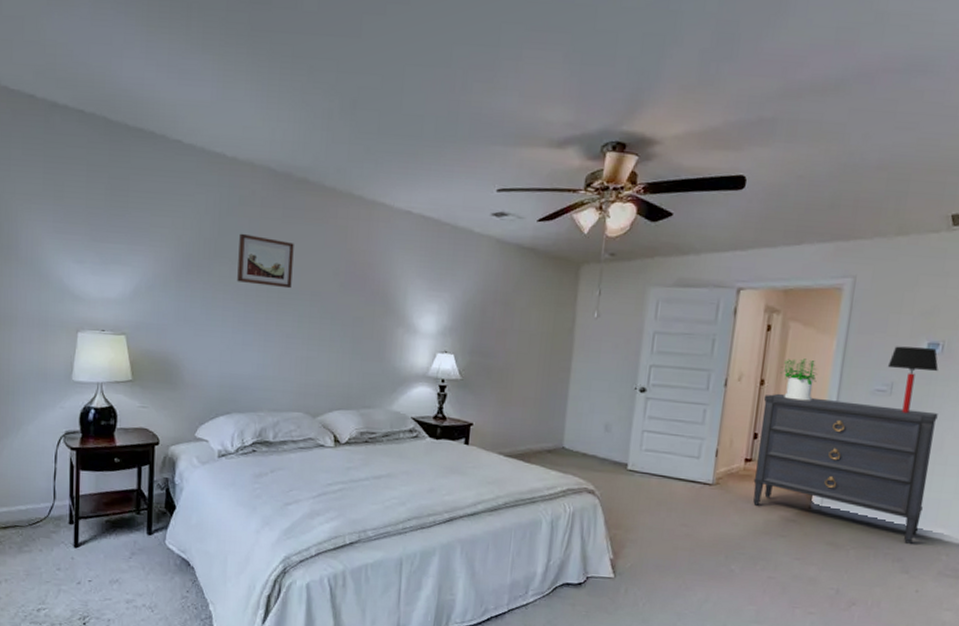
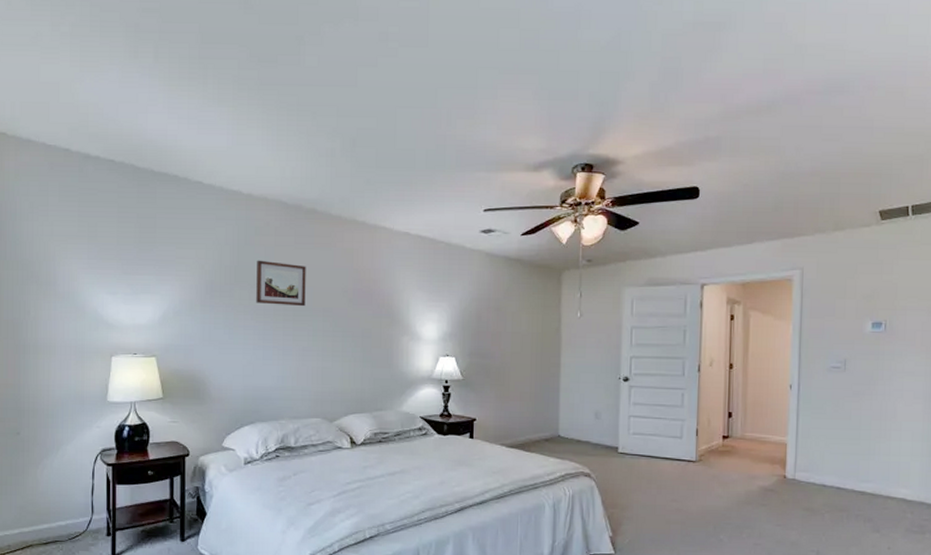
dresser: present [753,393,938,545] -> none [732,375,888,506]
potted plant: present [780,358,817,401] -> none [746,343,779,381]
table lamp: present [887,346,939,414] -> none [839,326,884,387]

